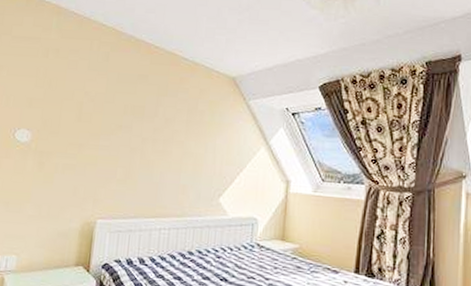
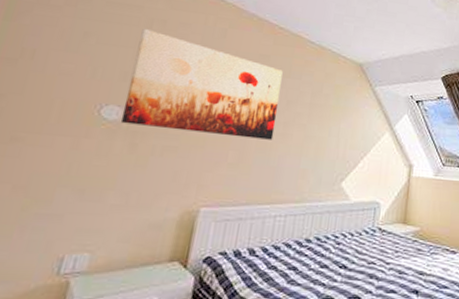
wall art: none [30,58,160,157] -> present [120,28,283,140]

